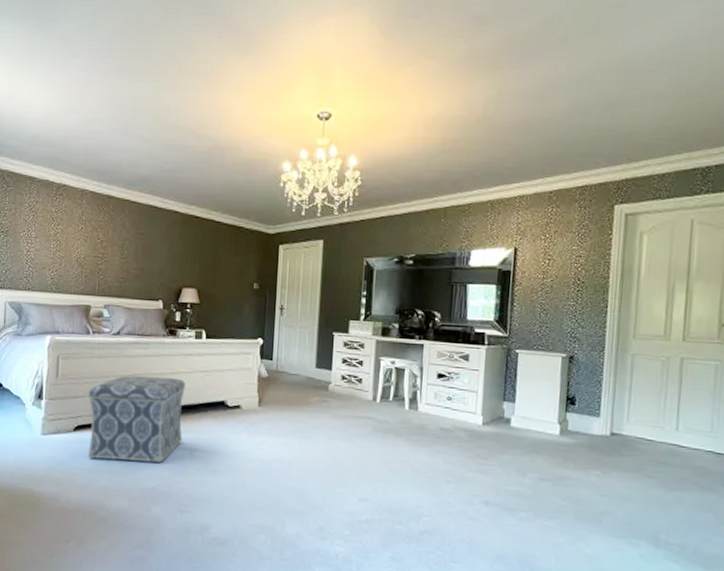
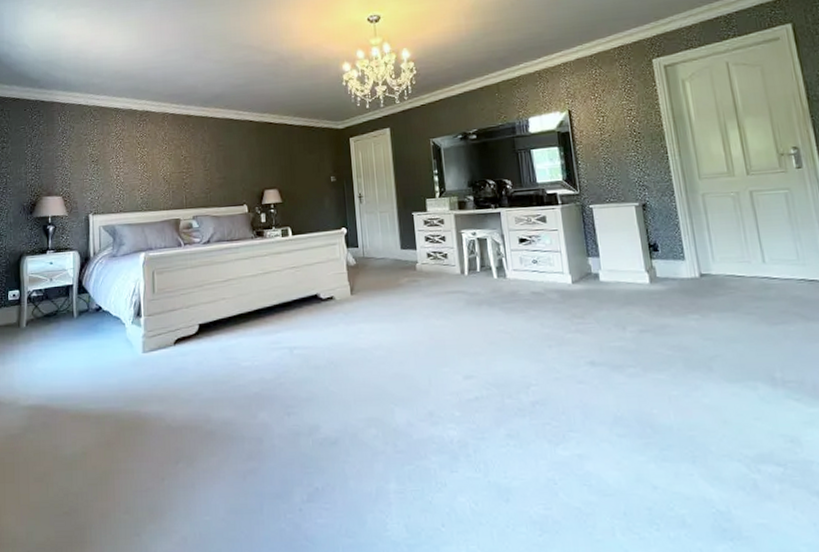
ottoman: present [88,375,185,464] -> none [185,277,281,372]

